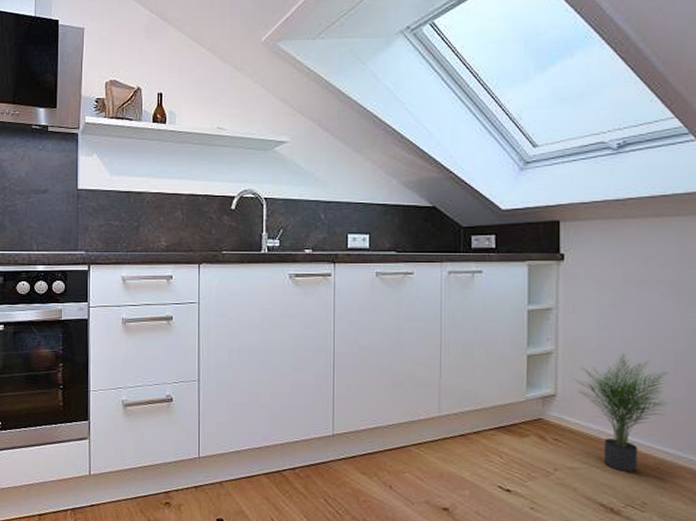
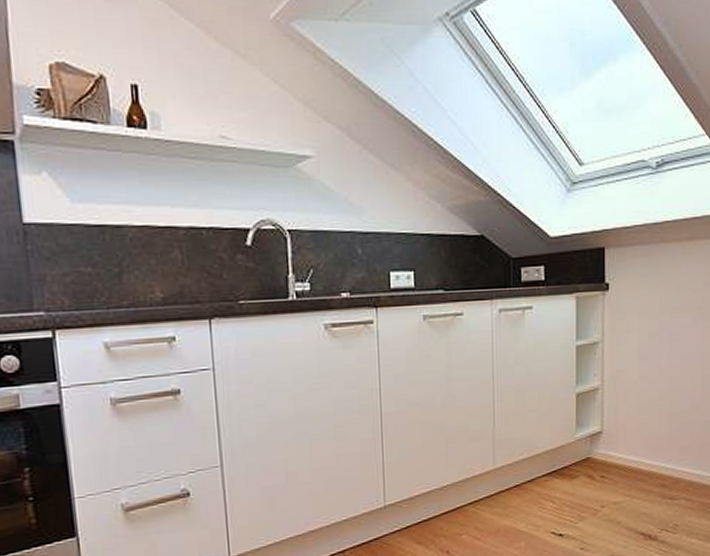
potted plant: present [574,352,670,473] -> none [618,381,698,499]

